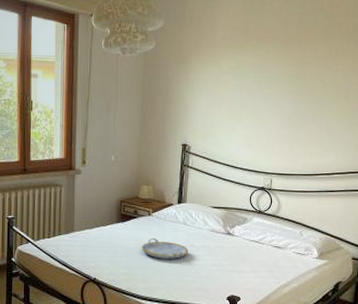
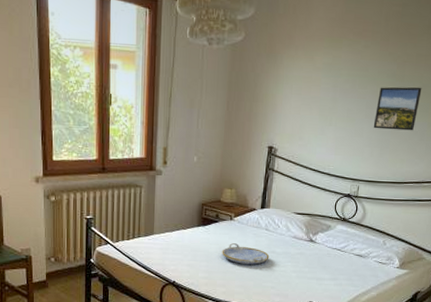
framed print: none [281,85,324,126] -> present [373,87,422,131]

